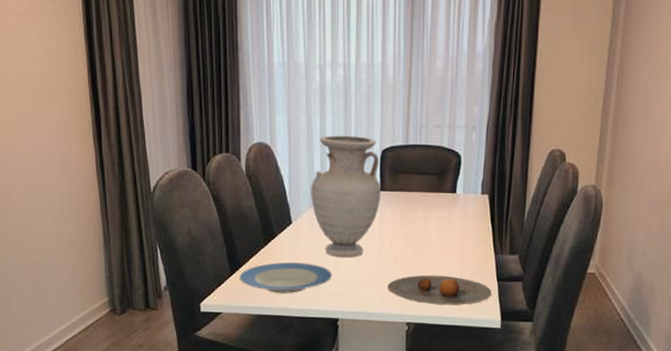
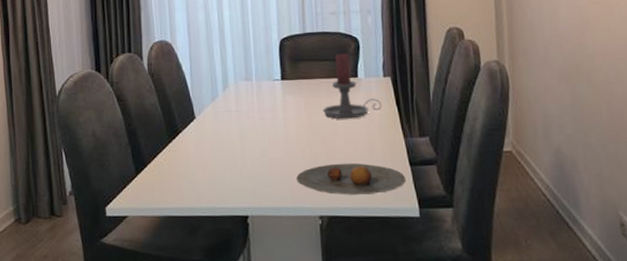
plate: present [239,262,332,293] -> none [145,158,239,192]
vase: present [311,135,382,258] -> none [212,28,283,151]
candle holder: none [419,168,477,233] -> present [323,53,383,119]

